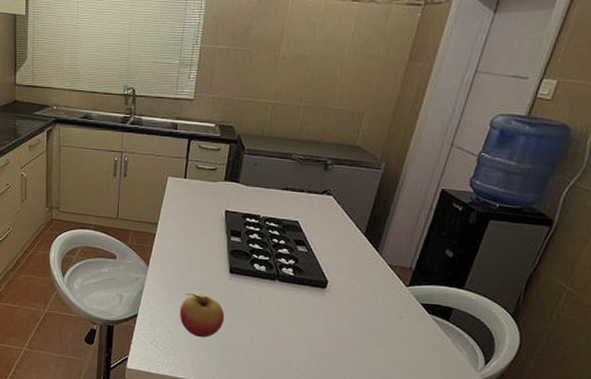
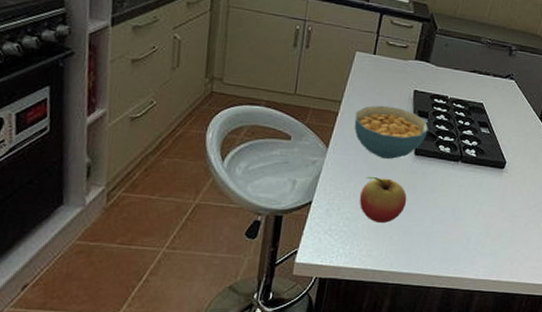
cereal bowl: none [170,226,242,277] -> present [354,105,429,159]

